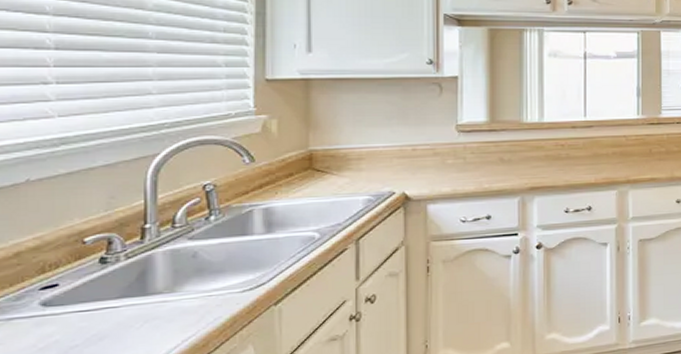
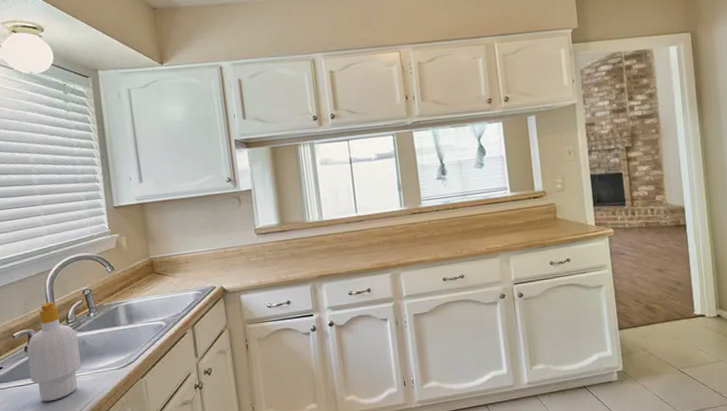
soap bottle: none [103,197,186,334] -> present [26,301,81,402]

